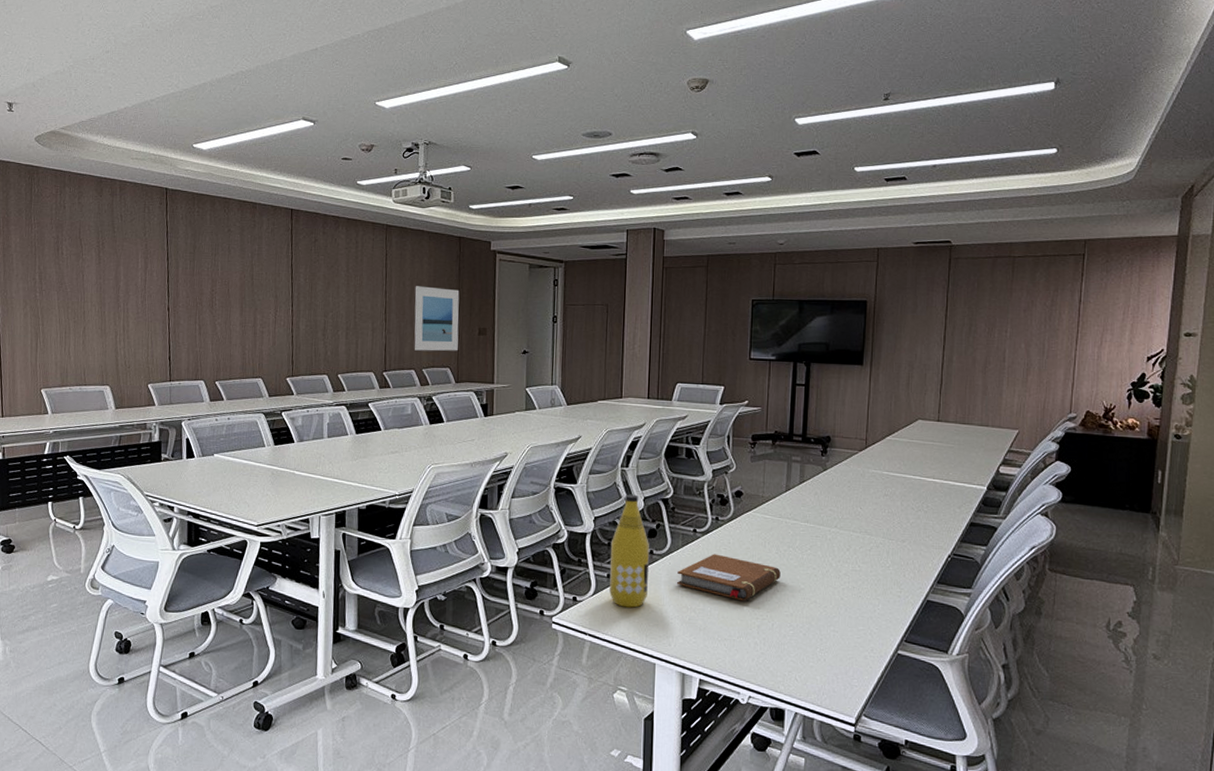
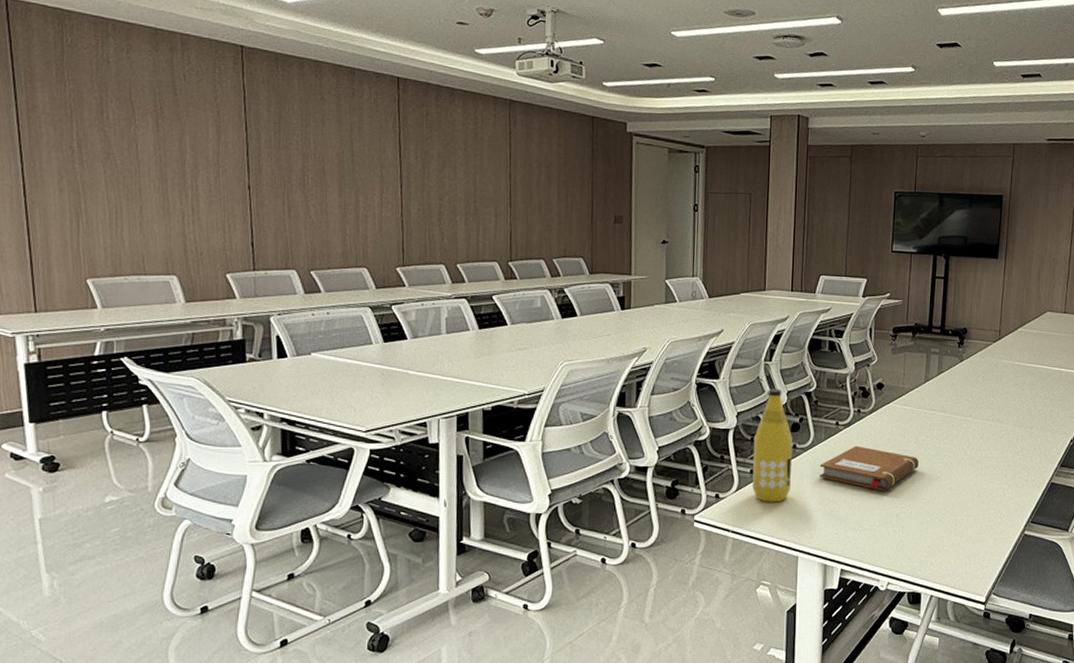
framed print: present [414,286,460,351] -> none [543,168,593,240]

